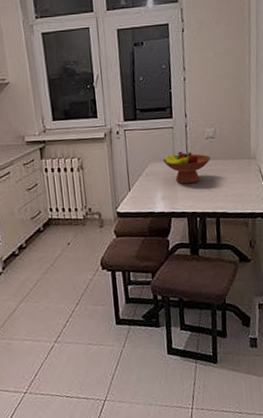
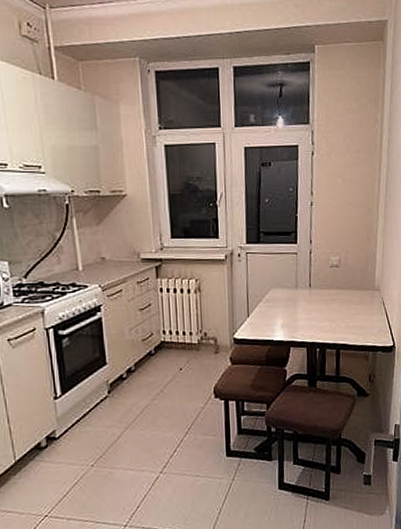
fruit bowl: present [163,151,211,184] -> none [285,279,334,313]

